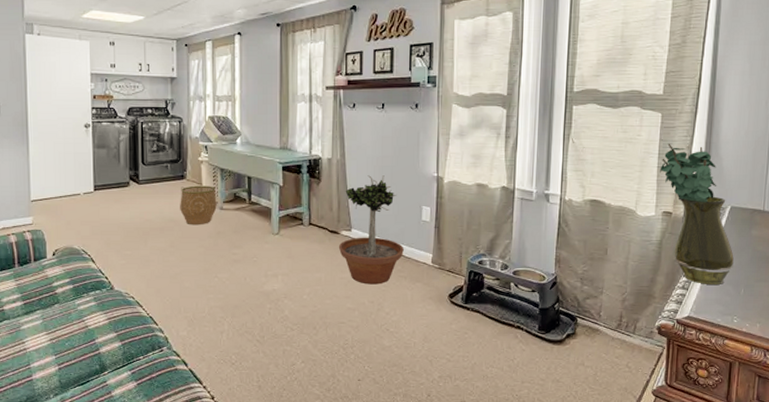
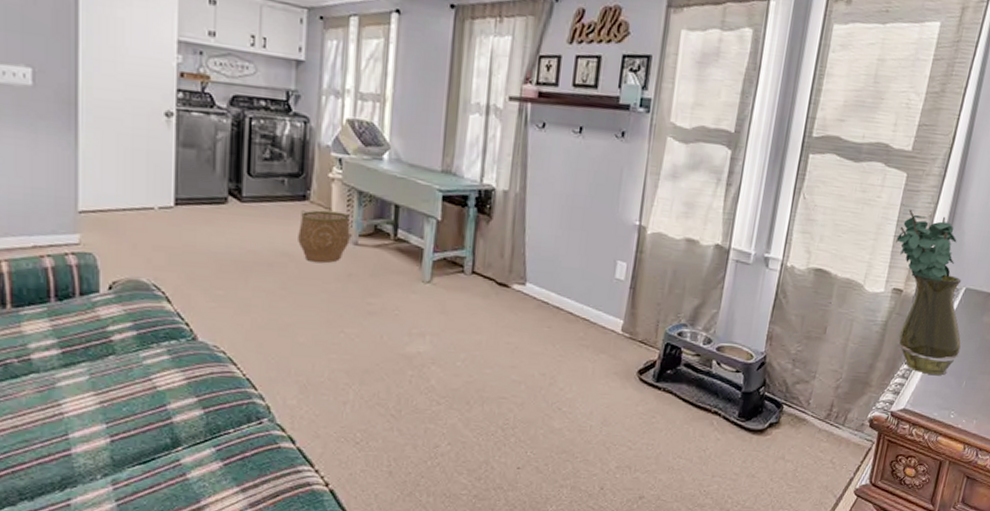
potted tree: present [338,175,404,285] -> none [507,216,589,354]

